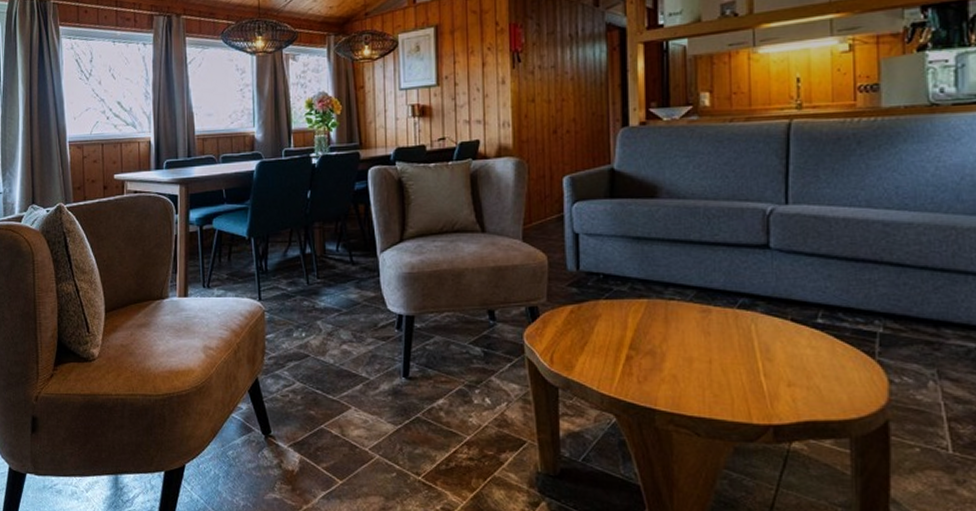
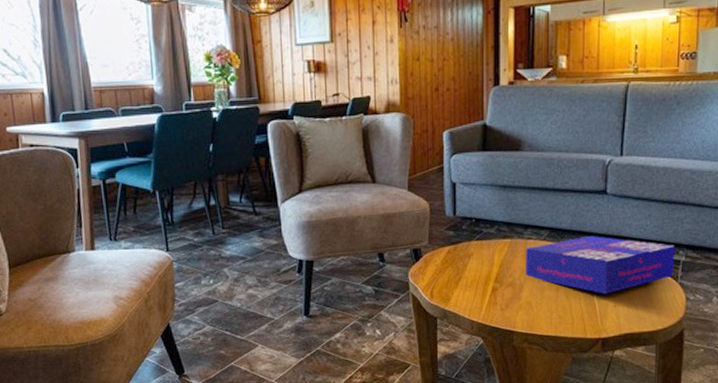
board game: none [667,298,868,370] -> present [526,236,675,294]

